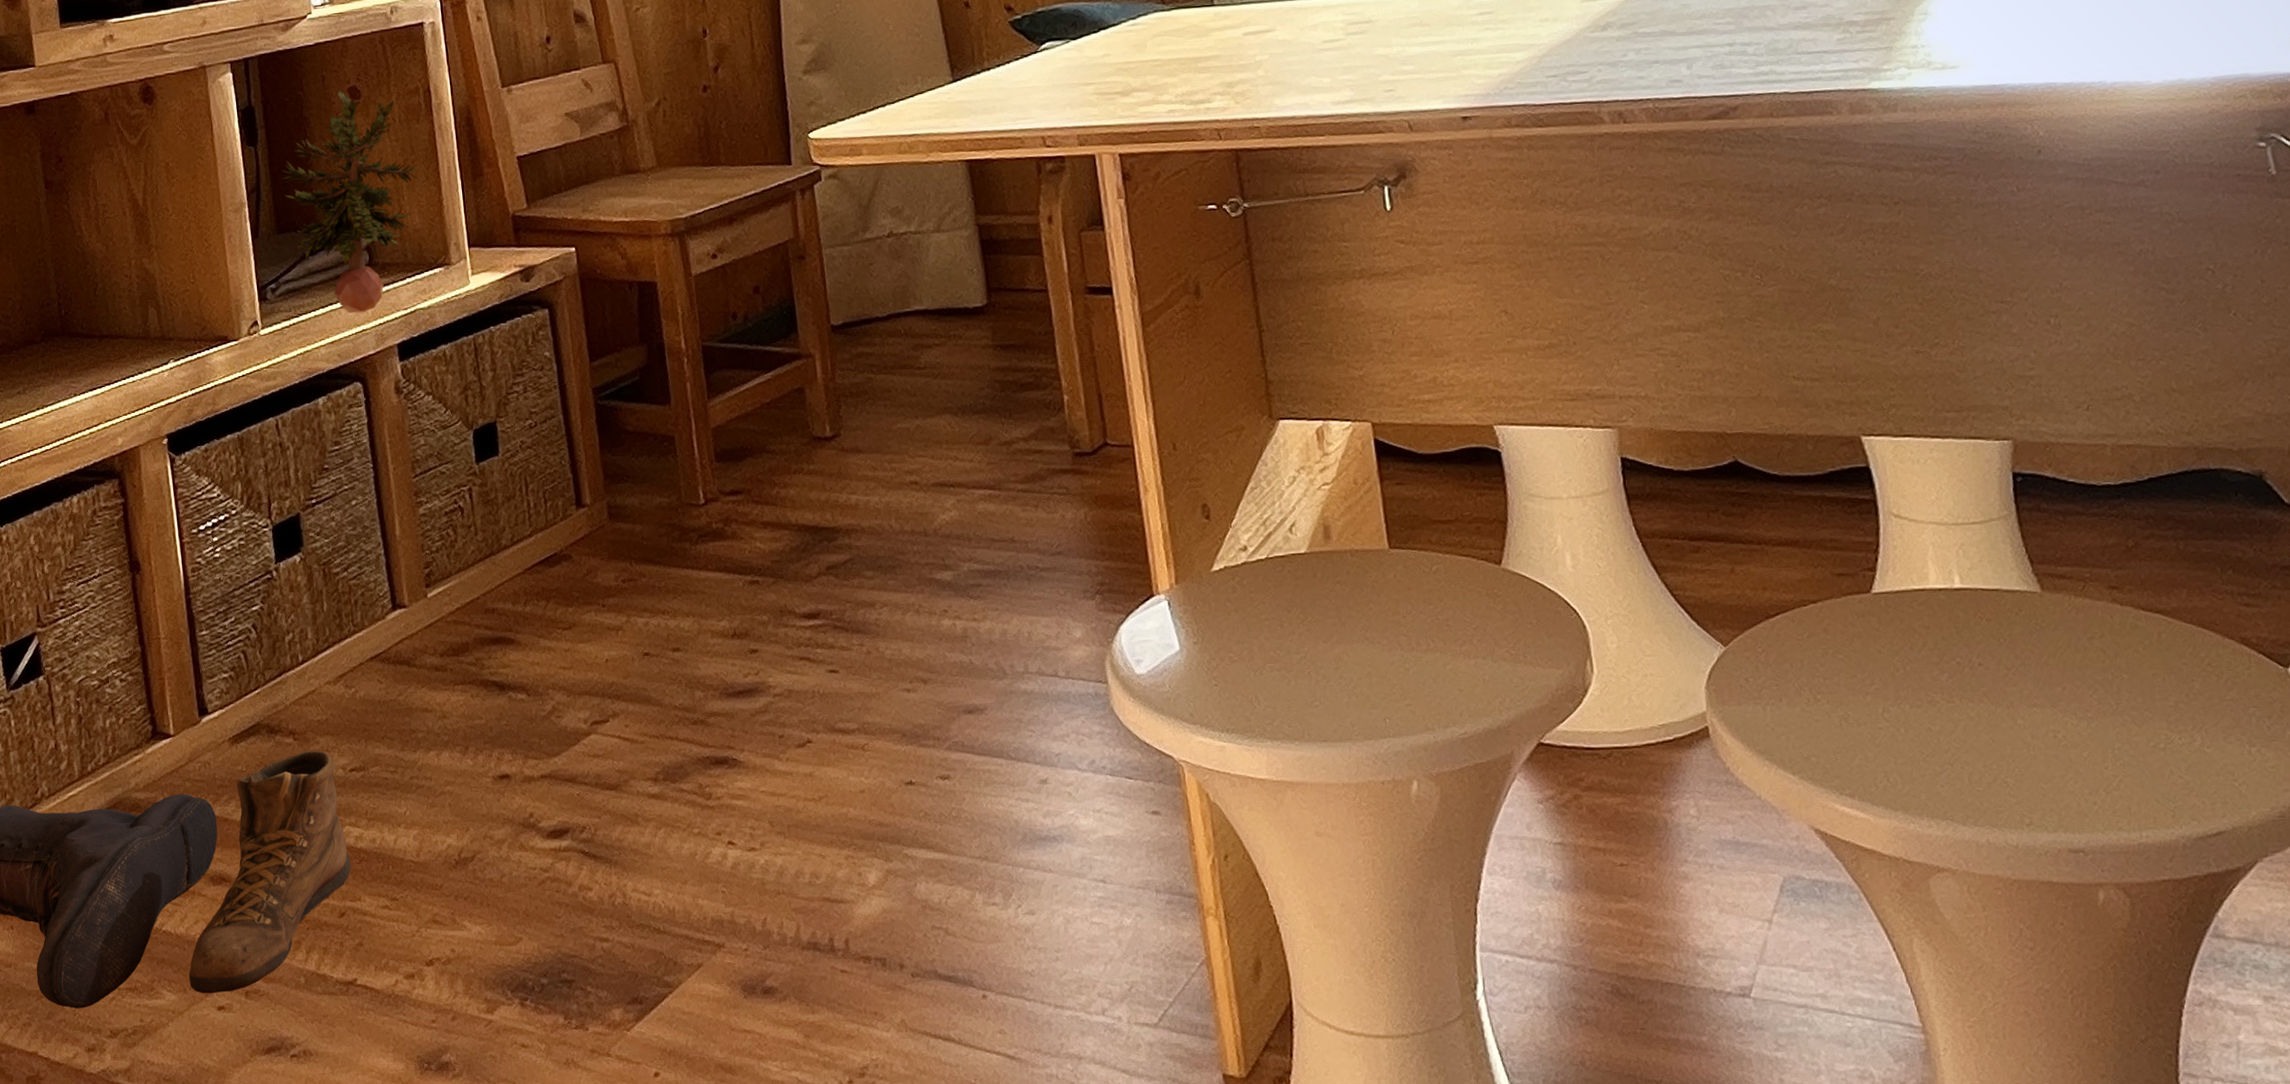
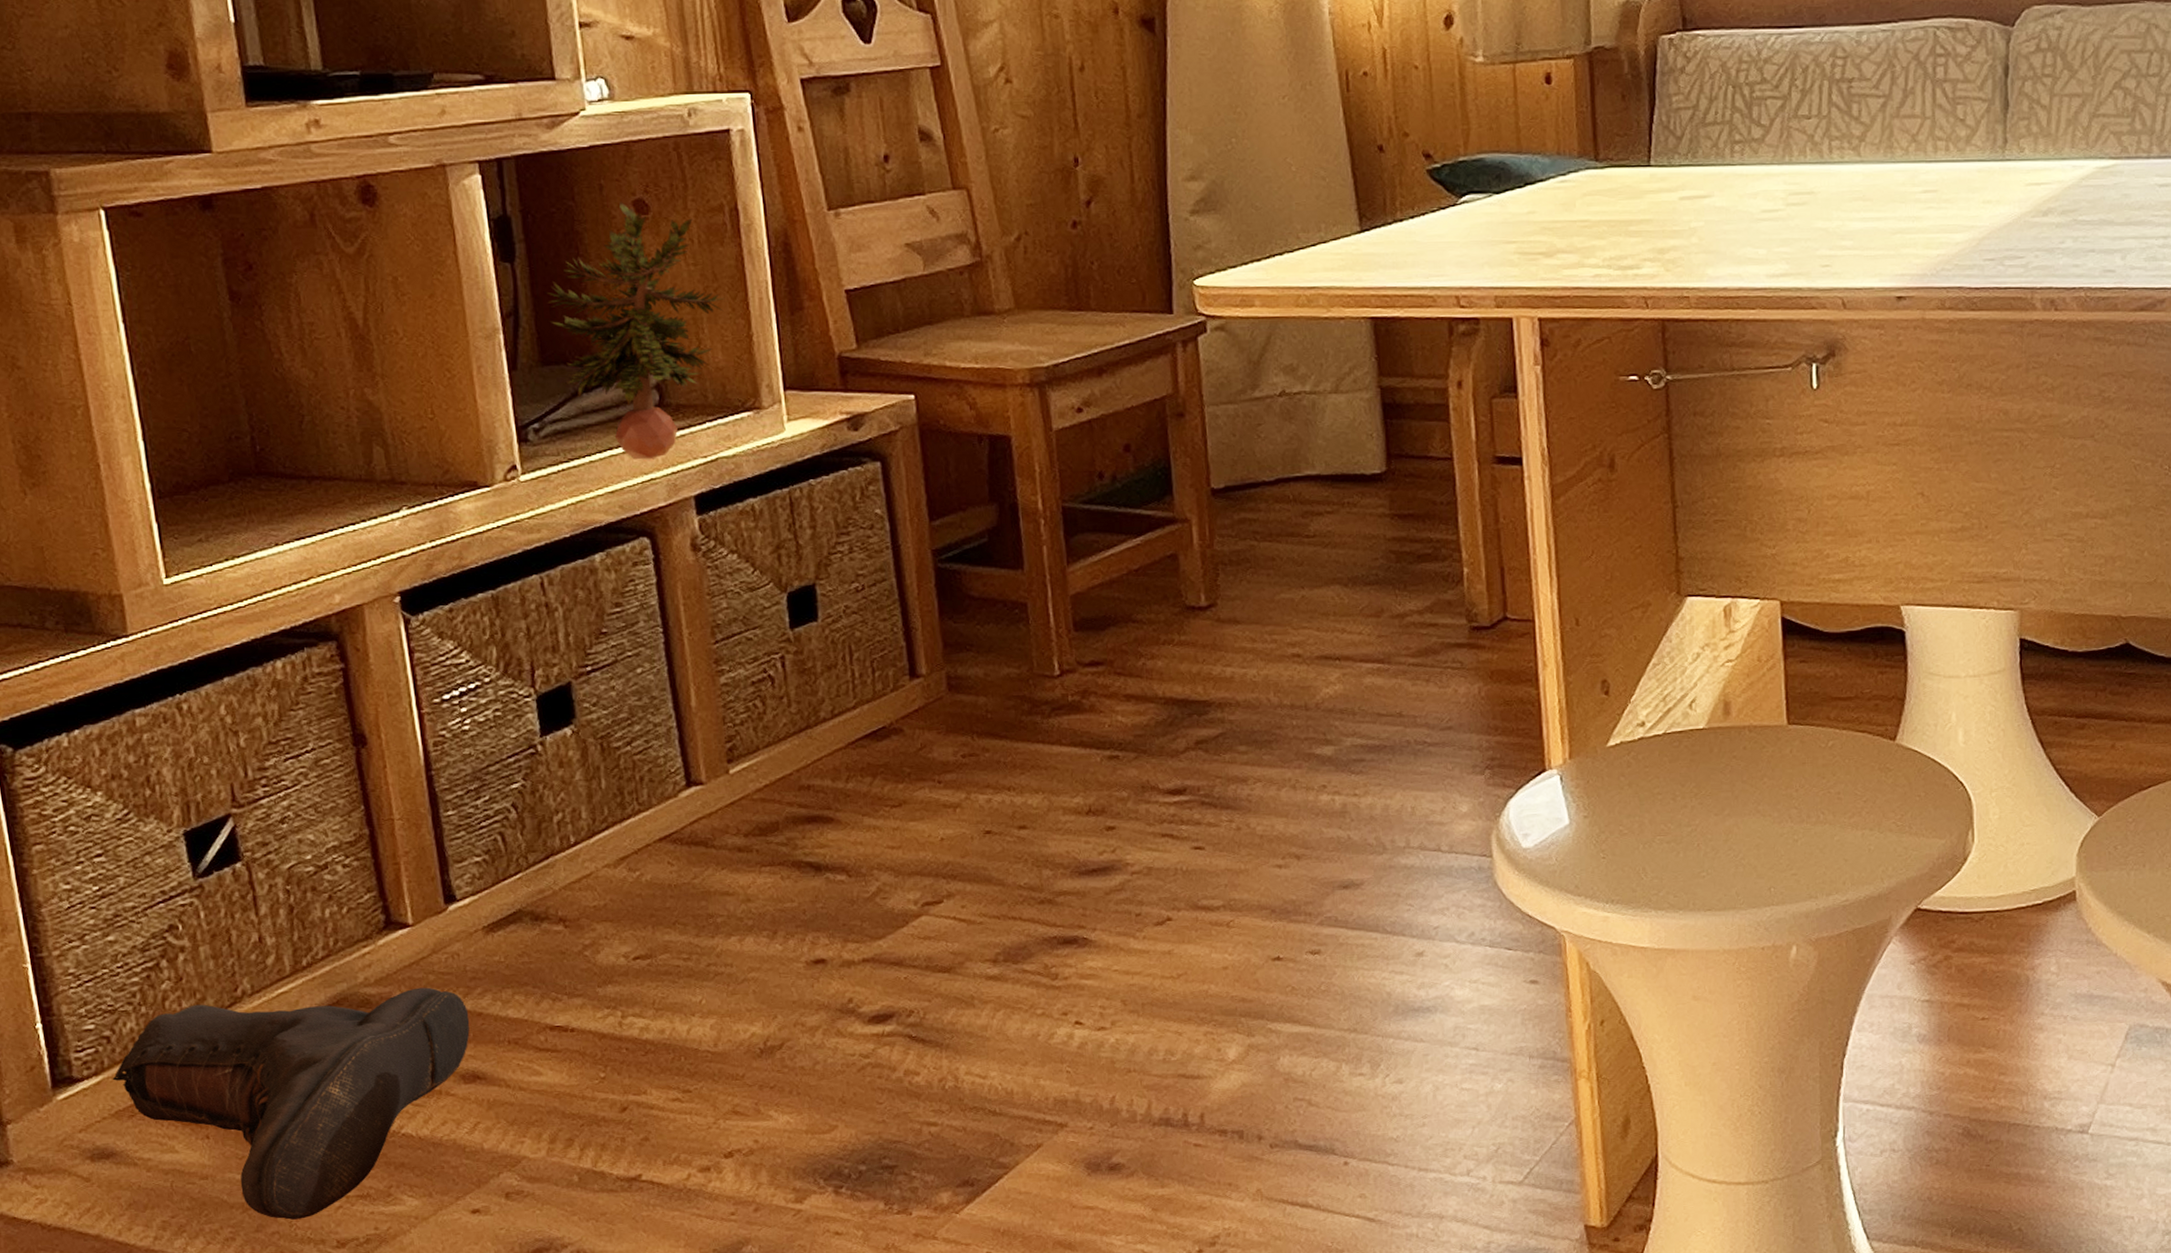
hiking boot: present [189,750,352,994] -> none [435,938,636,1198]

